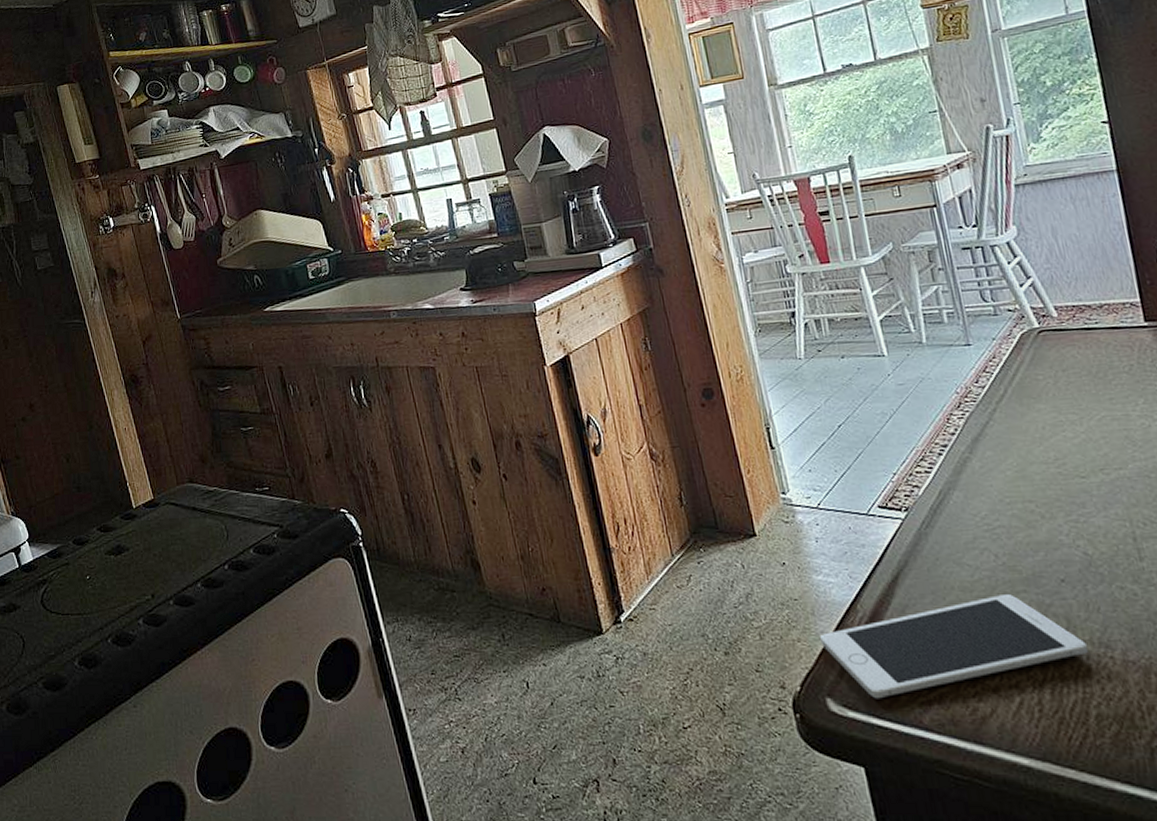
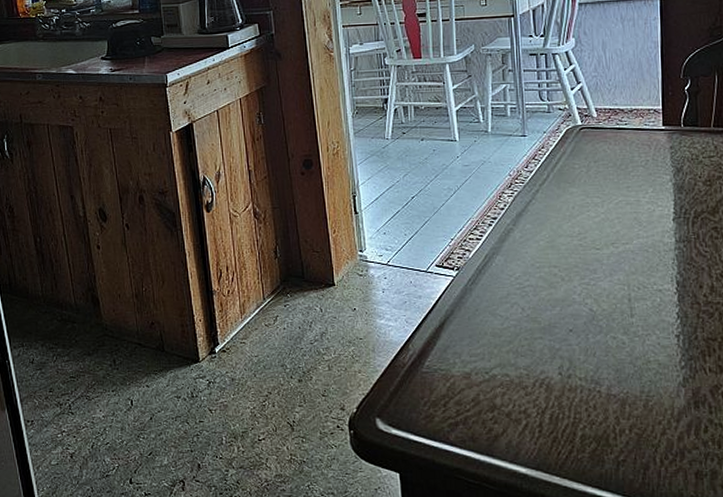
cell phone: present [820,594,1088,699] -> none [377,340,582,420]

